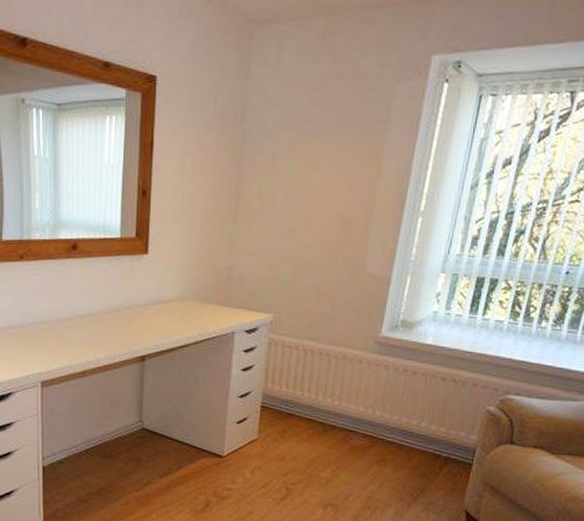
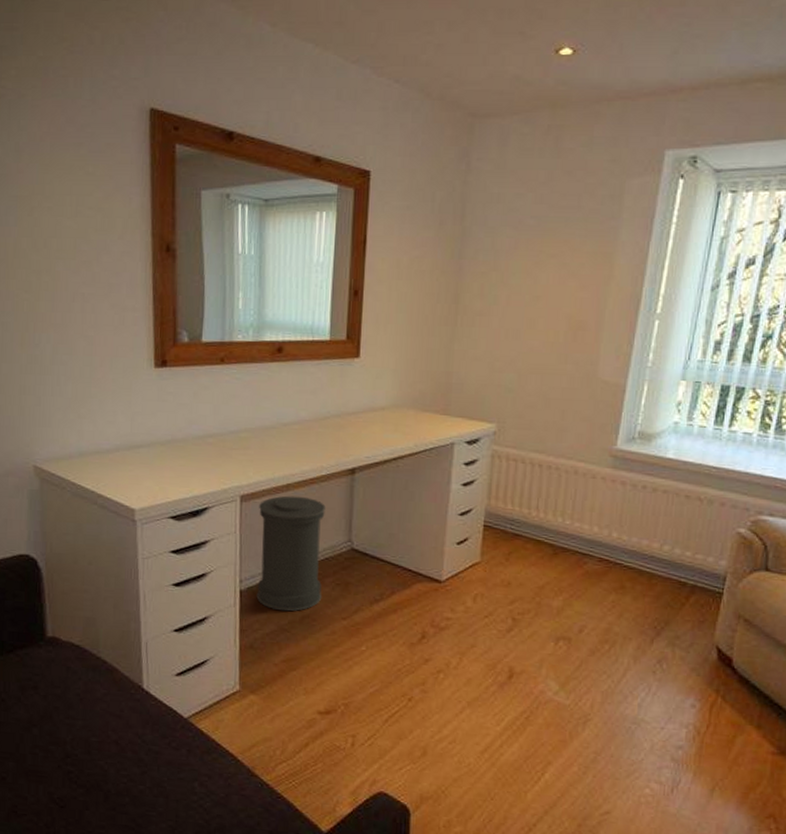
trash can: none [57,381,119,485] -> present [256,495,326,611]

